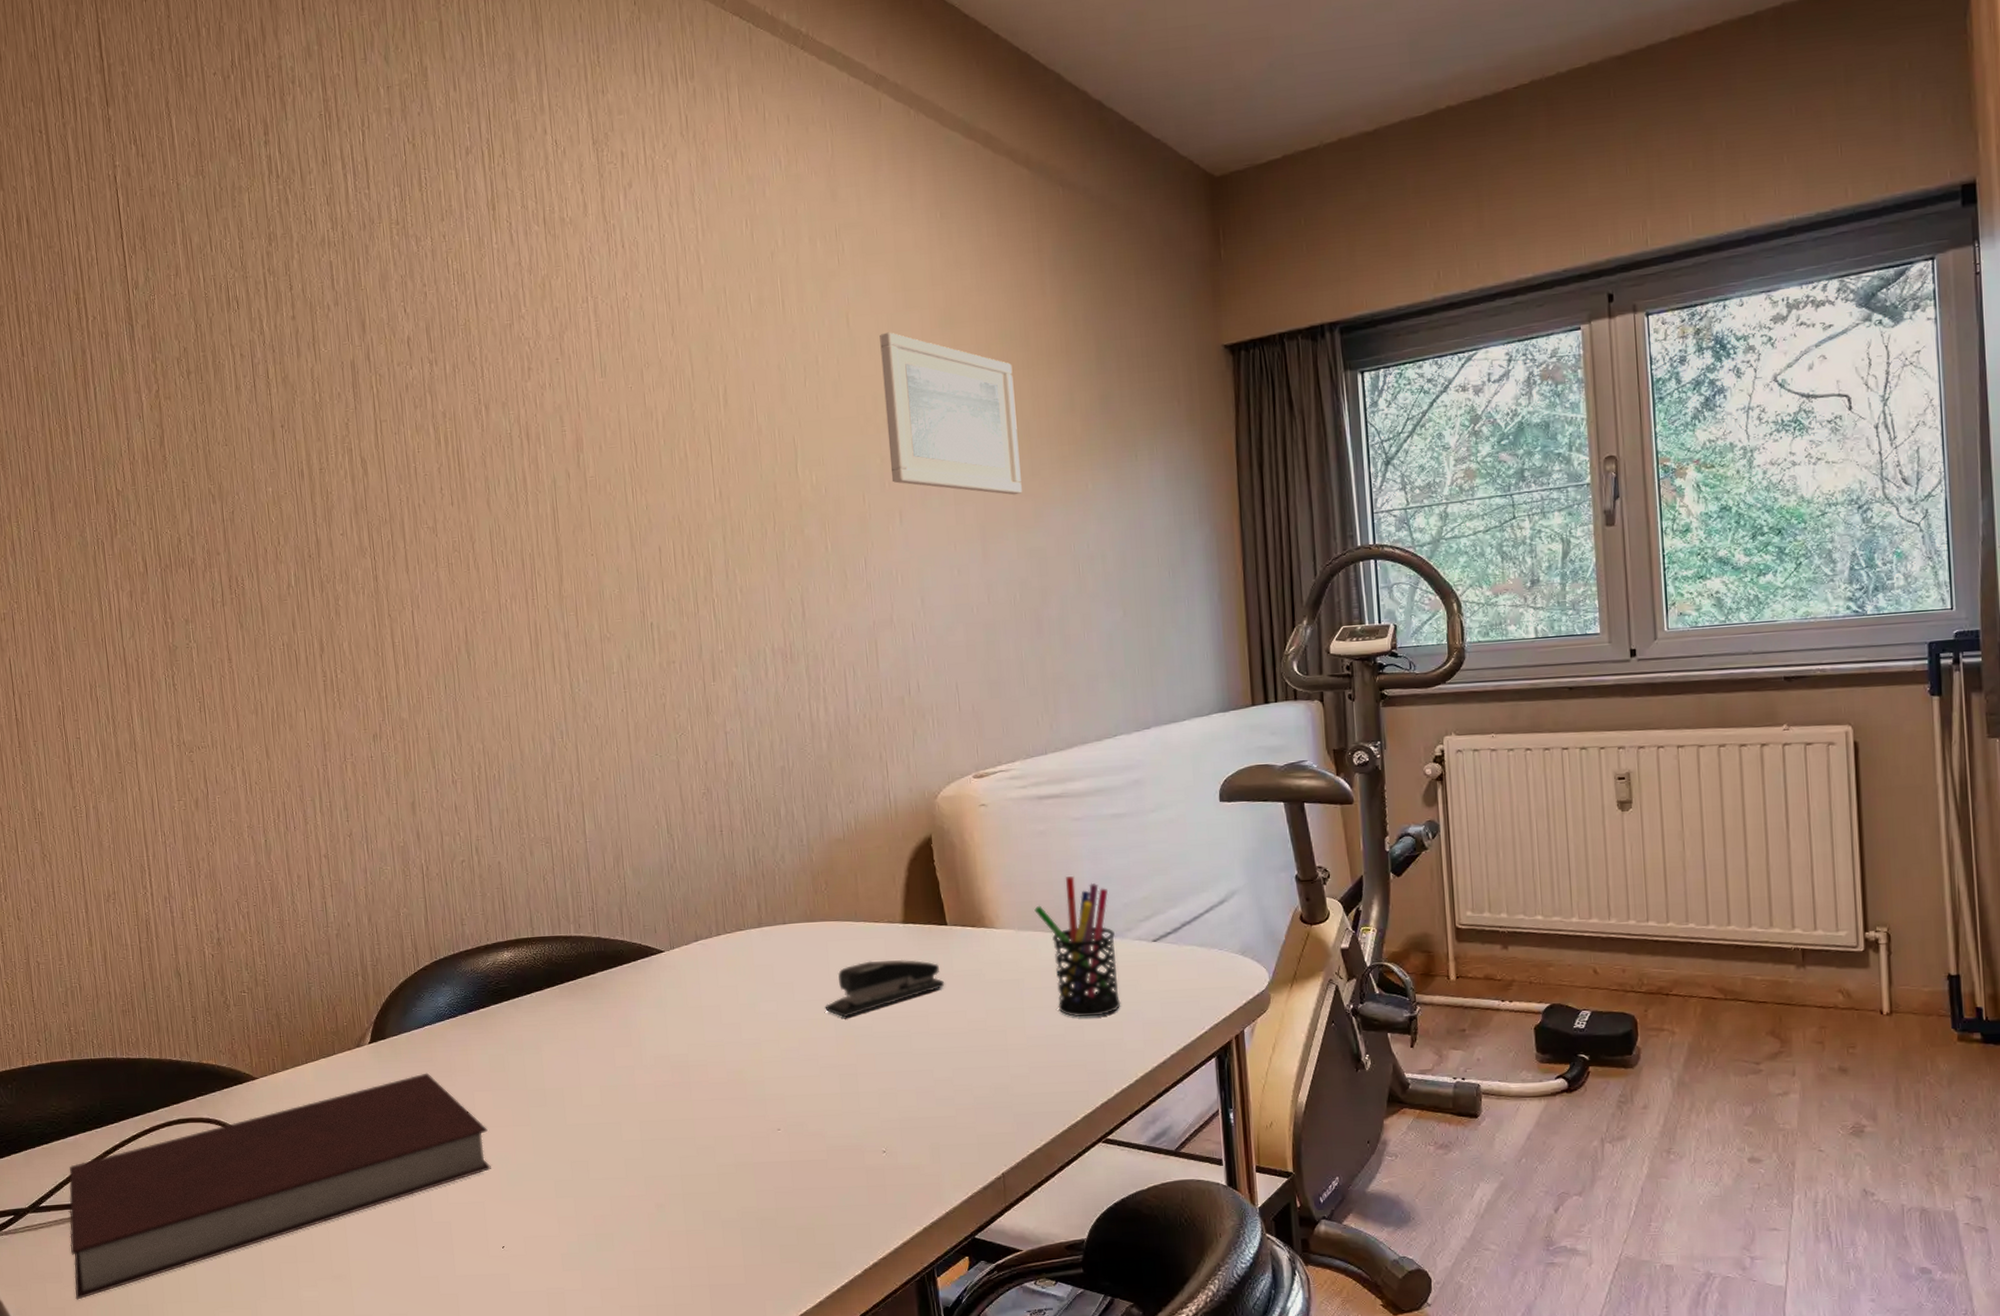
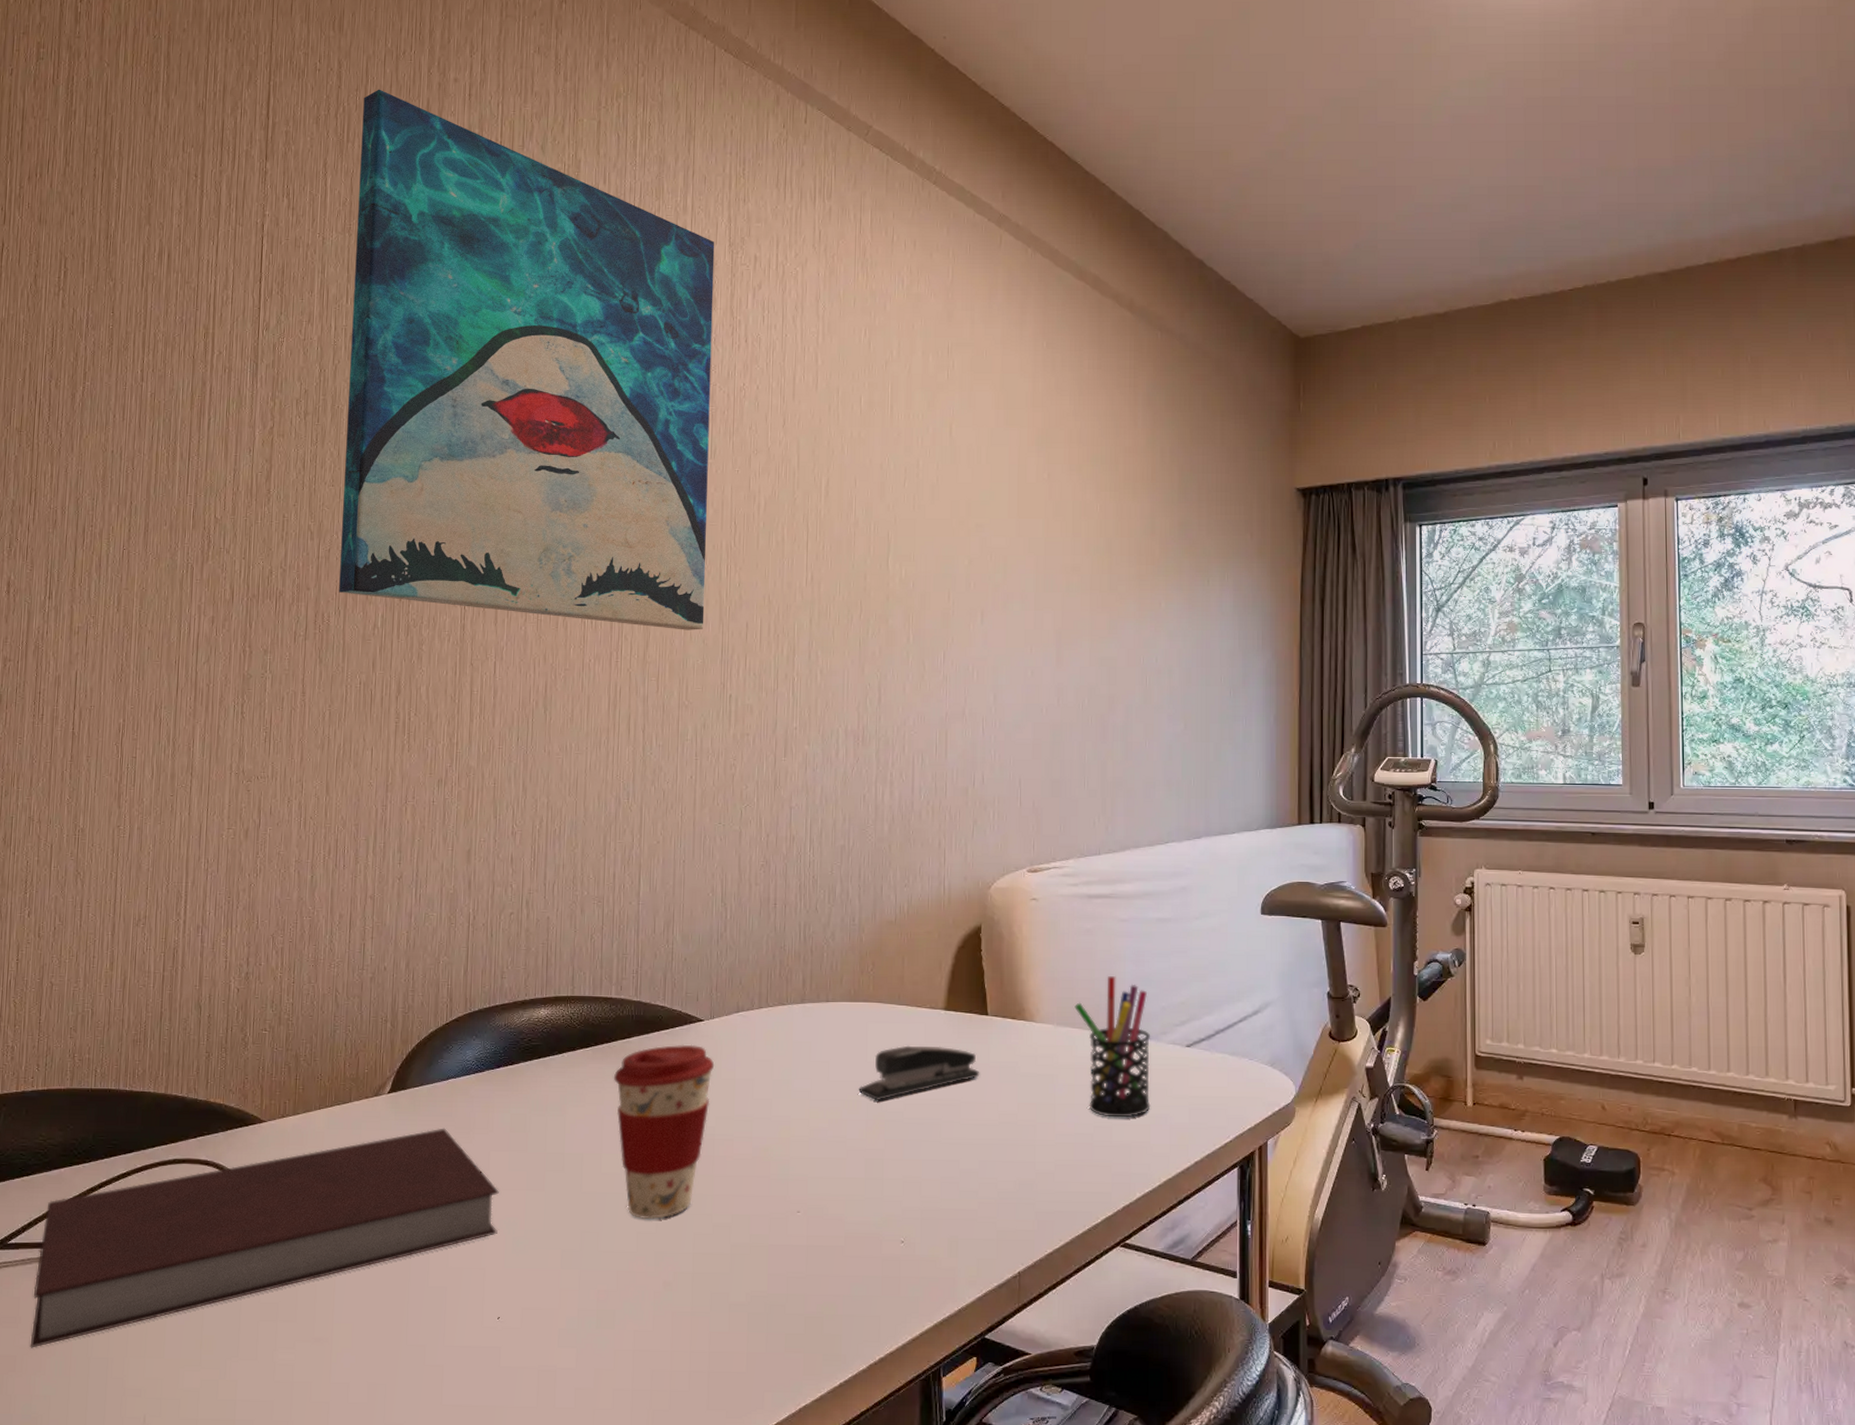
wall art: none [195,14,616,561] -> present [339,89,715,630]
coffee cup: none [583,975,680,1147] -> present [614,1044,715,1220]
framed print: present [879,332,1022,495] -> none [977,445,1100,607]

